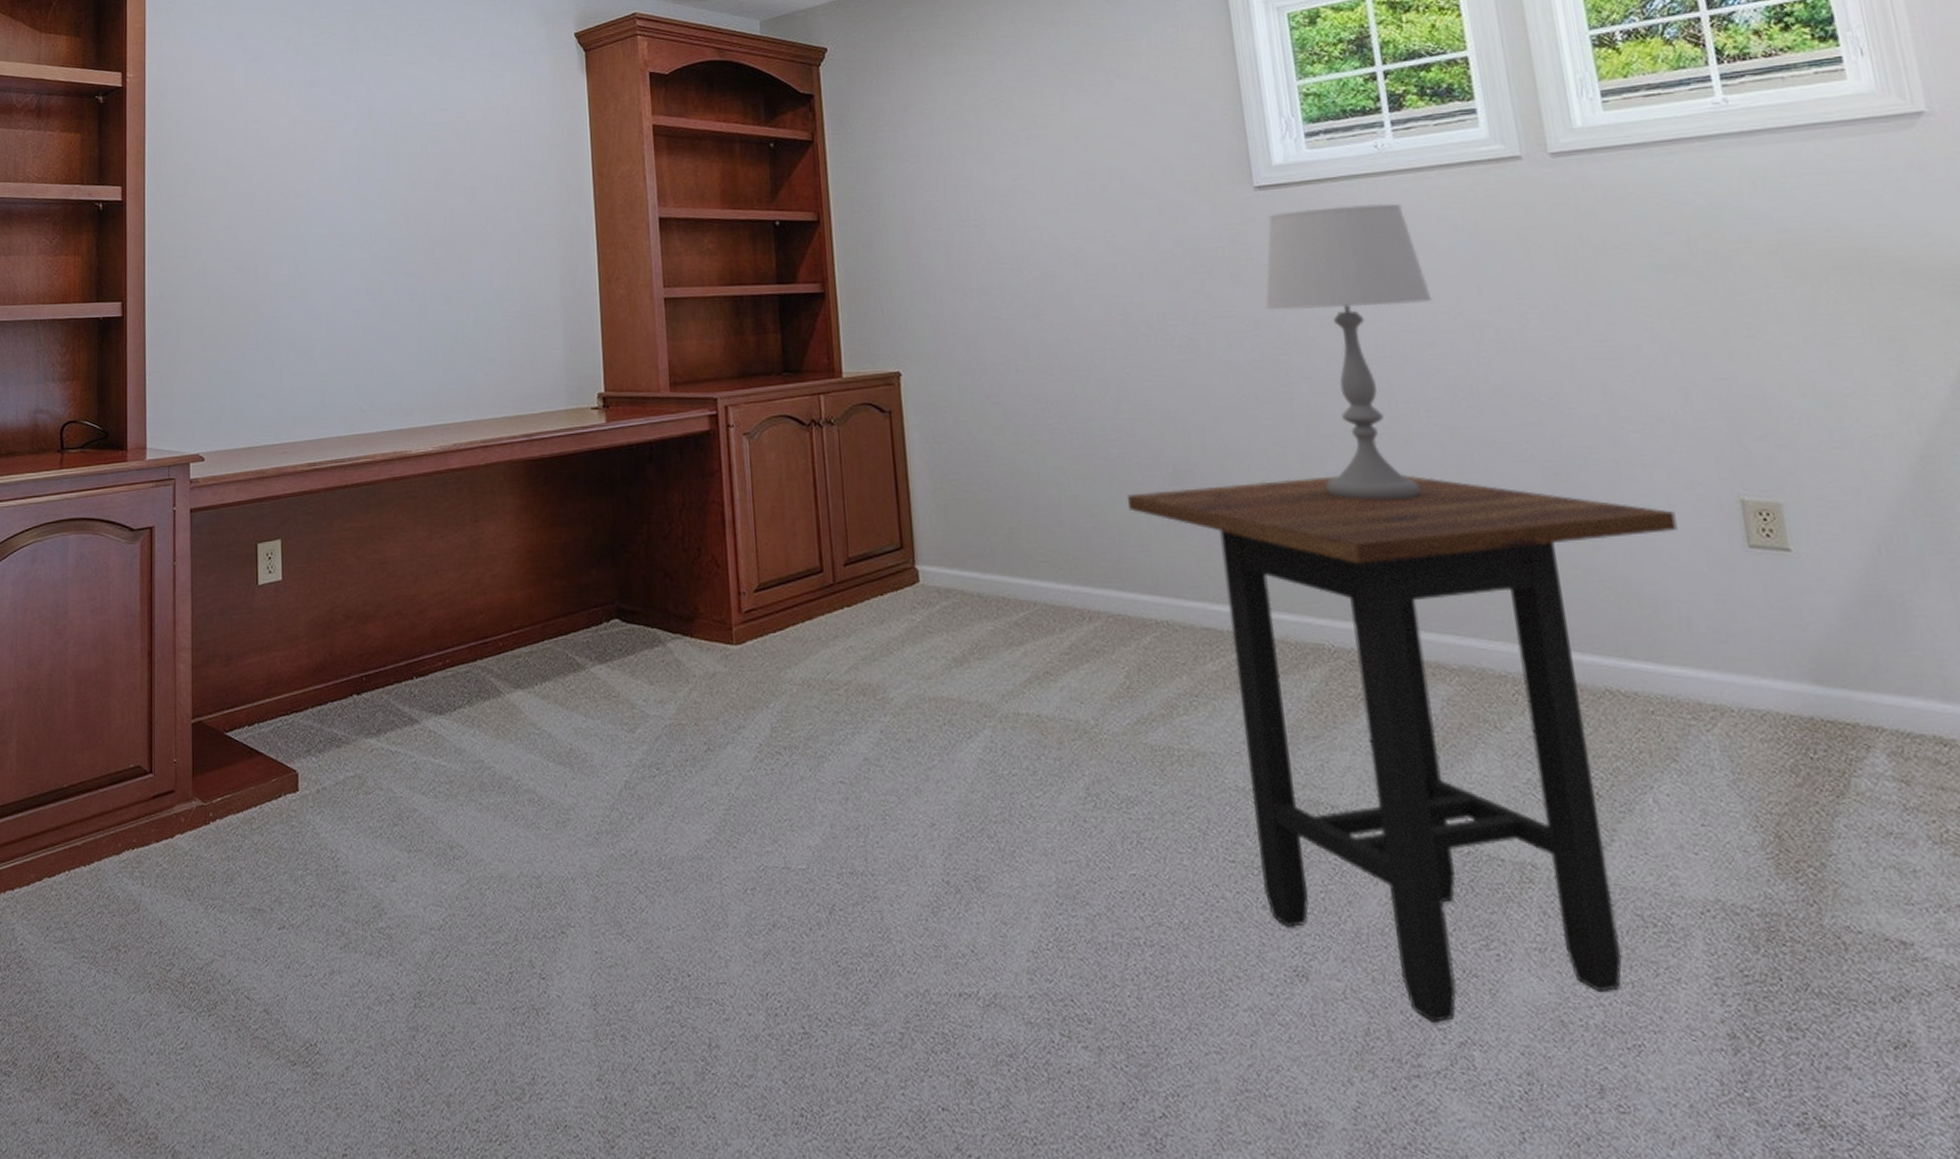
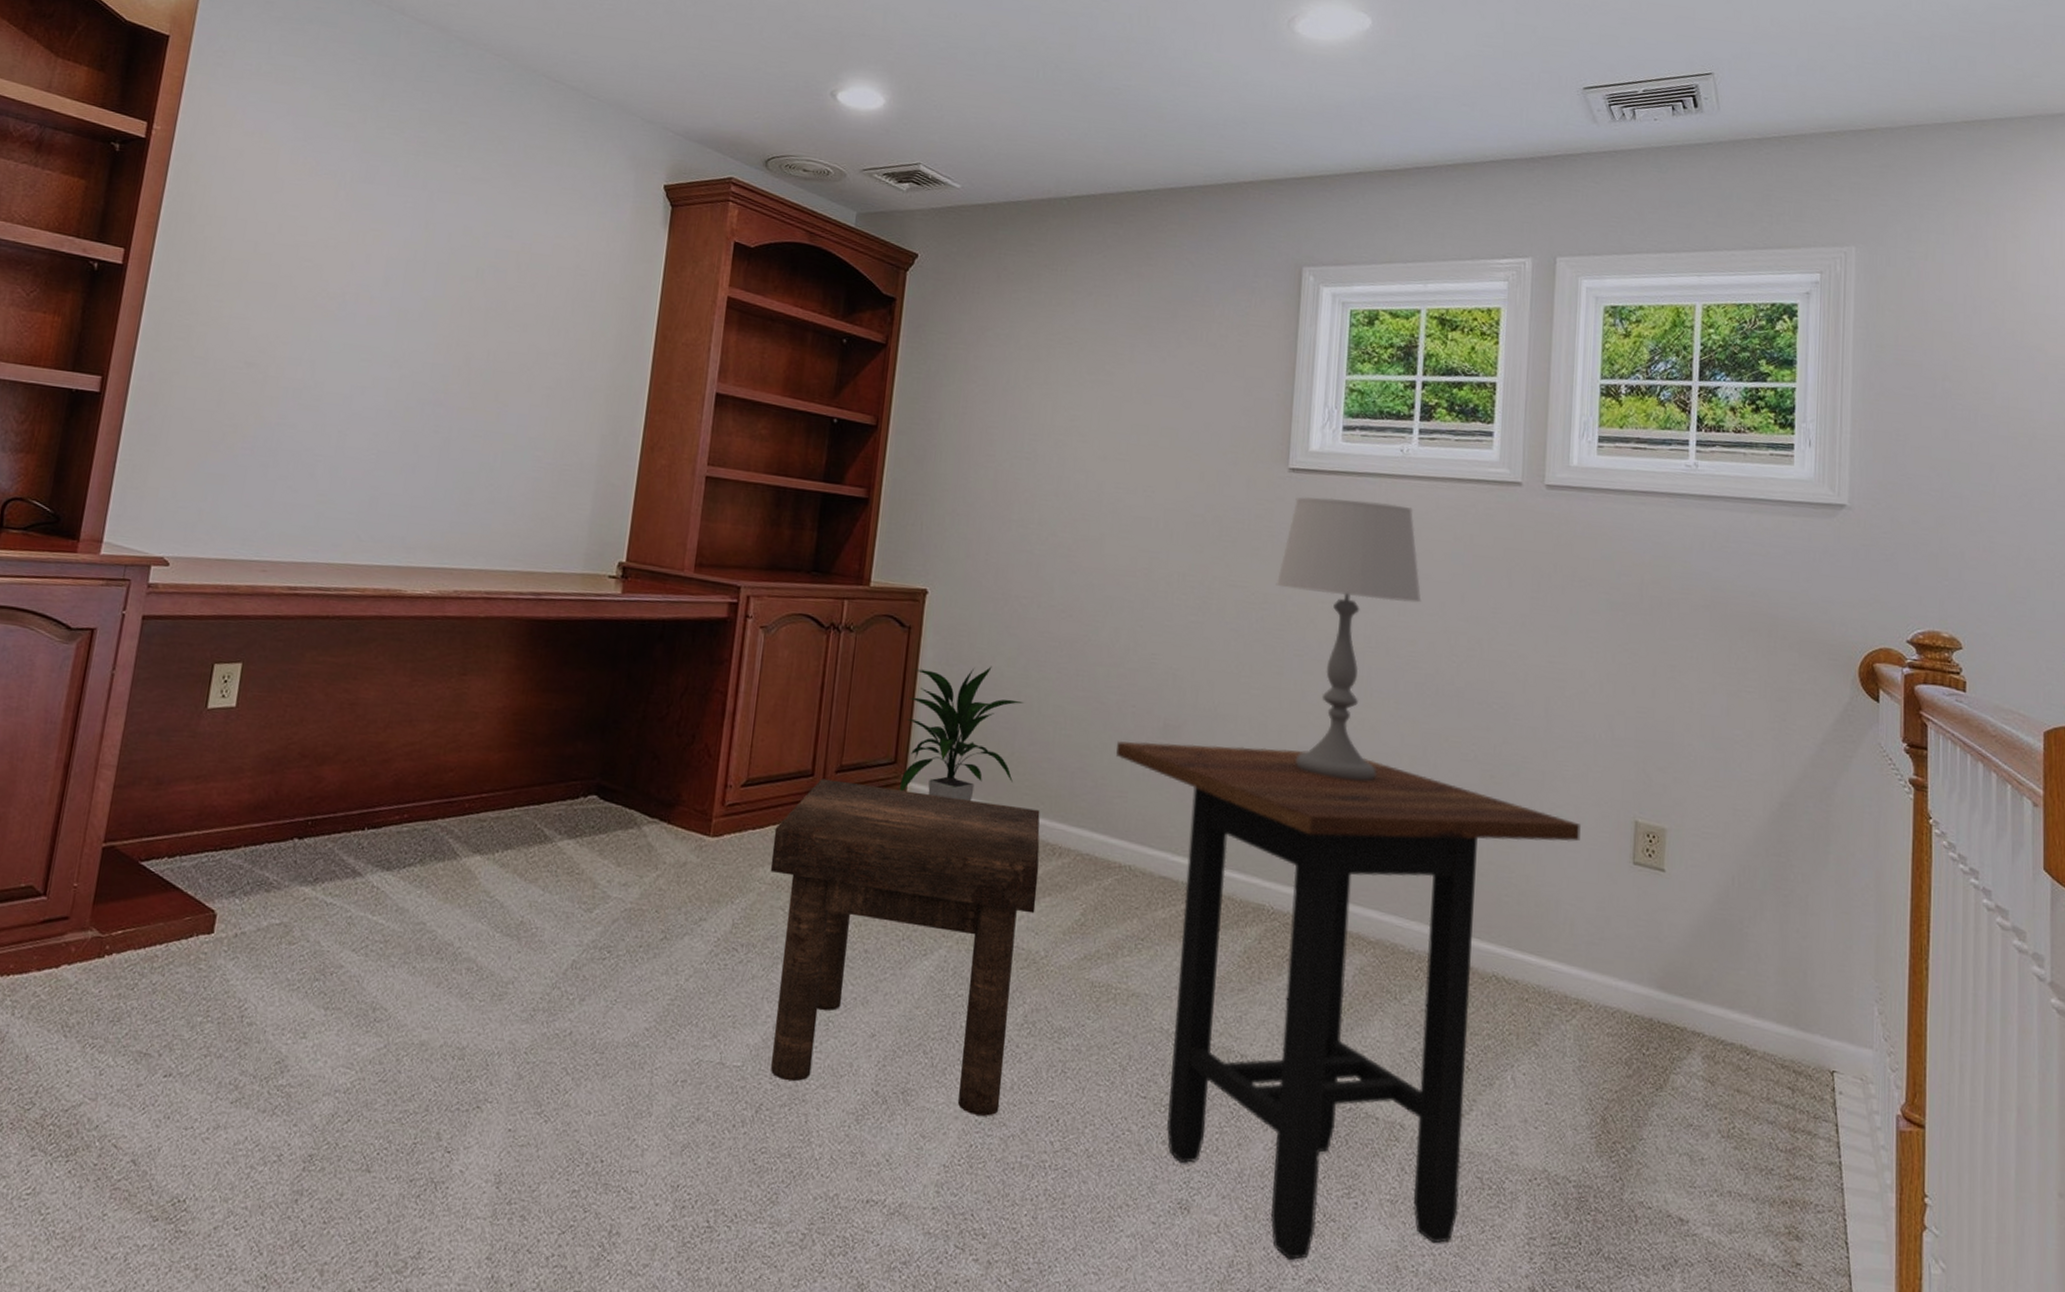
stool: none [795,573,1079,896] -> present [770,778,1040,1116]
indoor plant: none [900,438,1025,577] -> present [899,666,1024,801]

